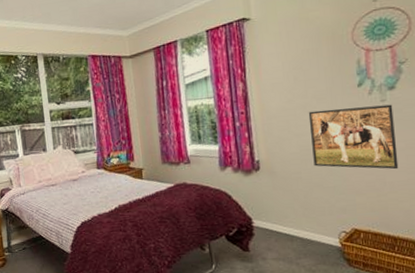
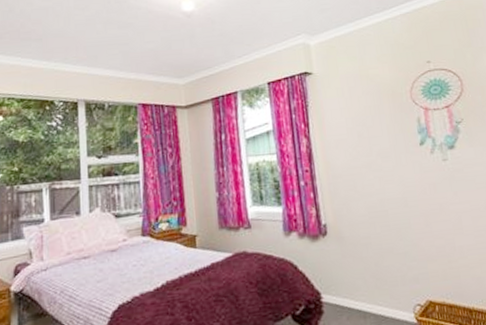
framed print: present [308,104,399,170] -> none [374,164,466,233]

